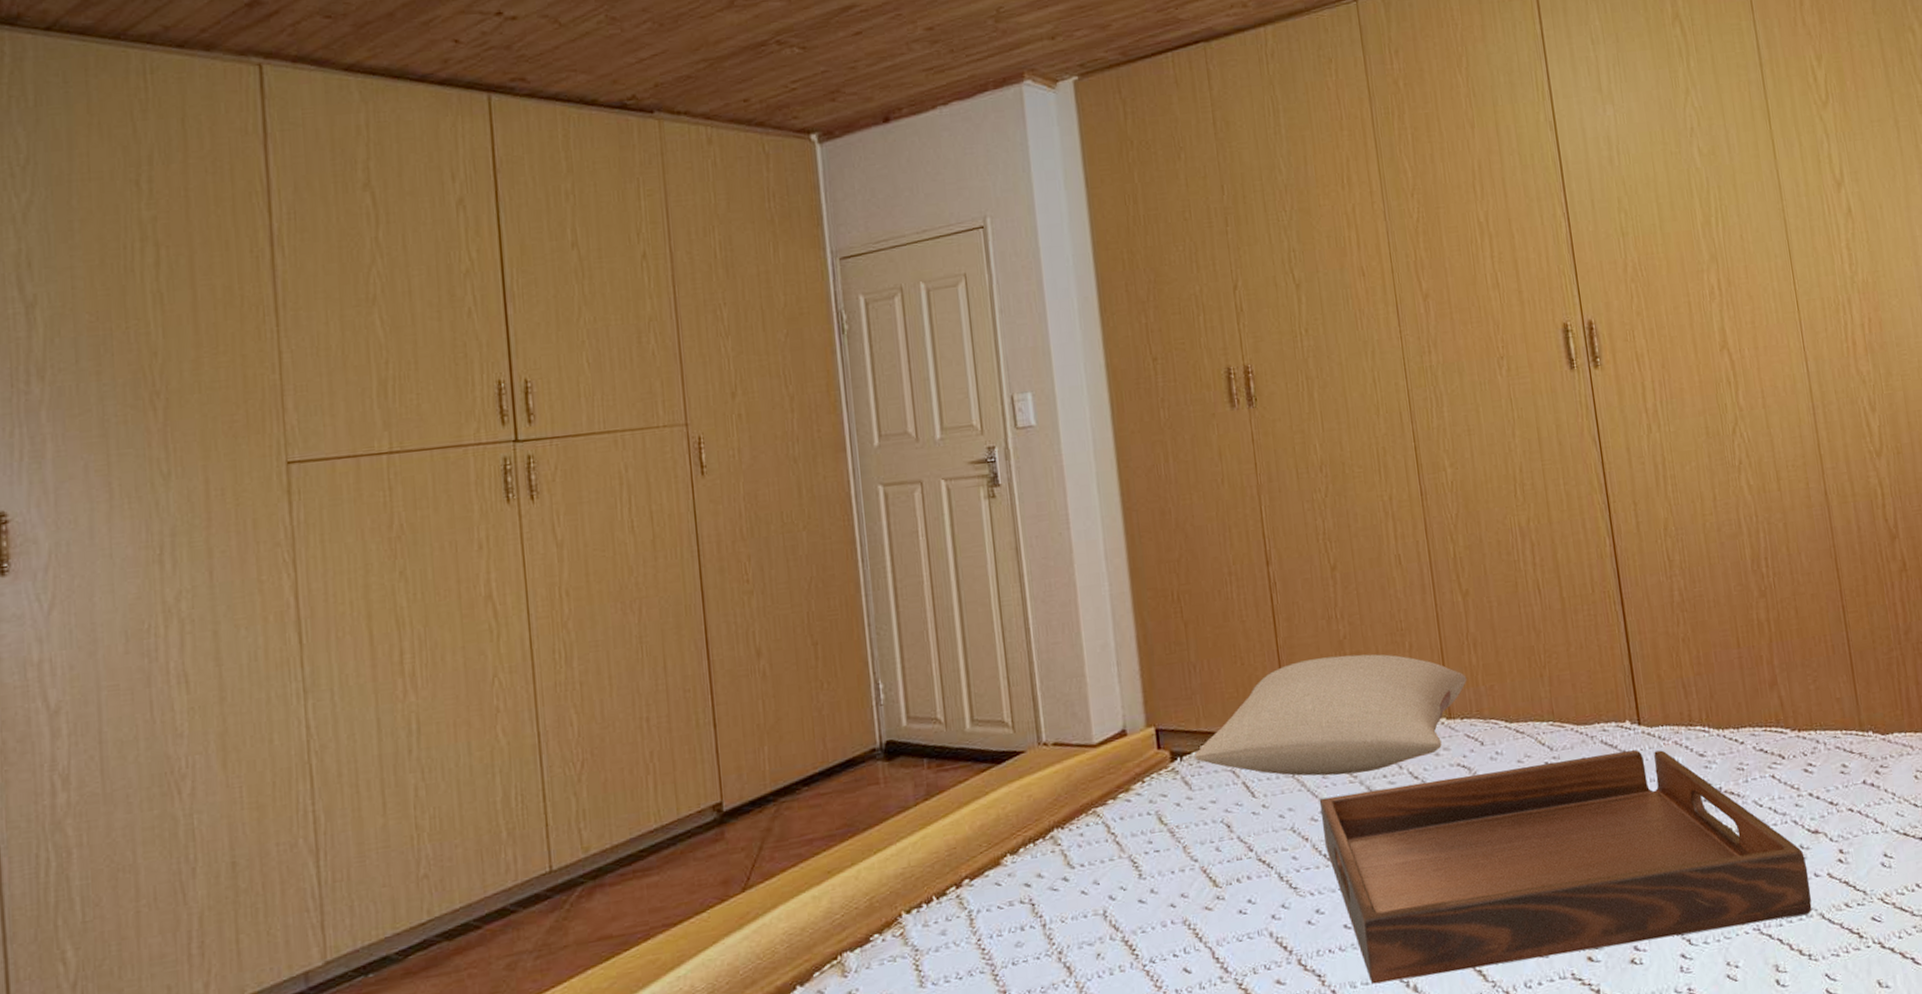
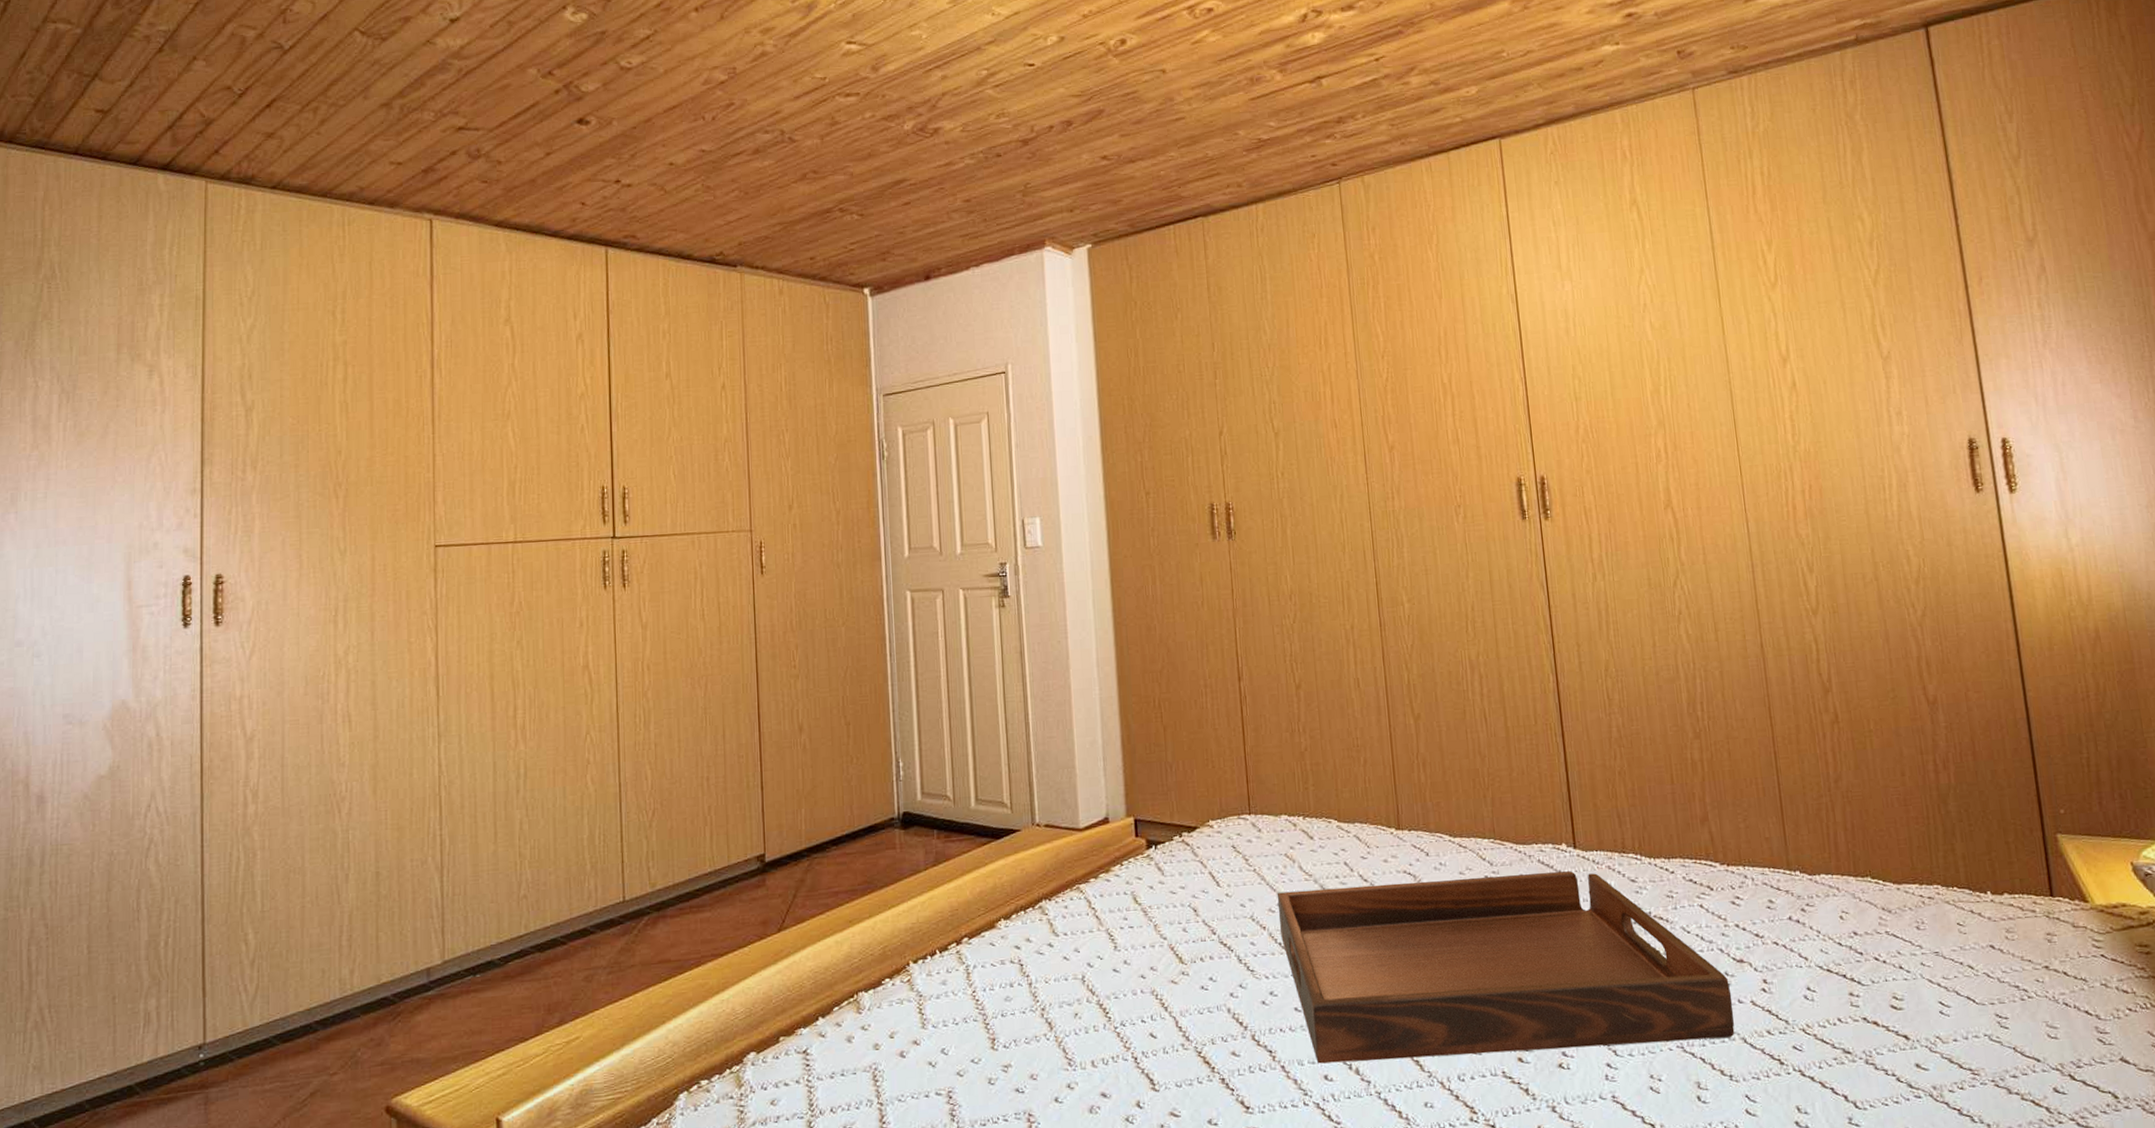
pillow: present [1195,654,1467,776] -> none [1168,765,1416,873]

